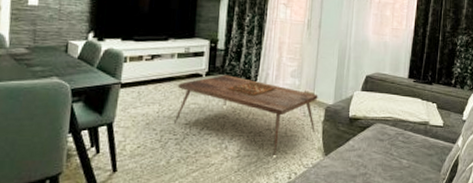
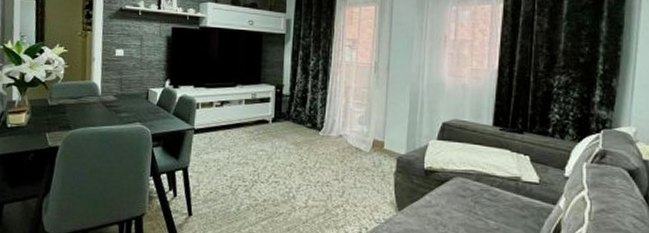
coffee table: present [174,75,318,155] -> none [243,121,389,207]

